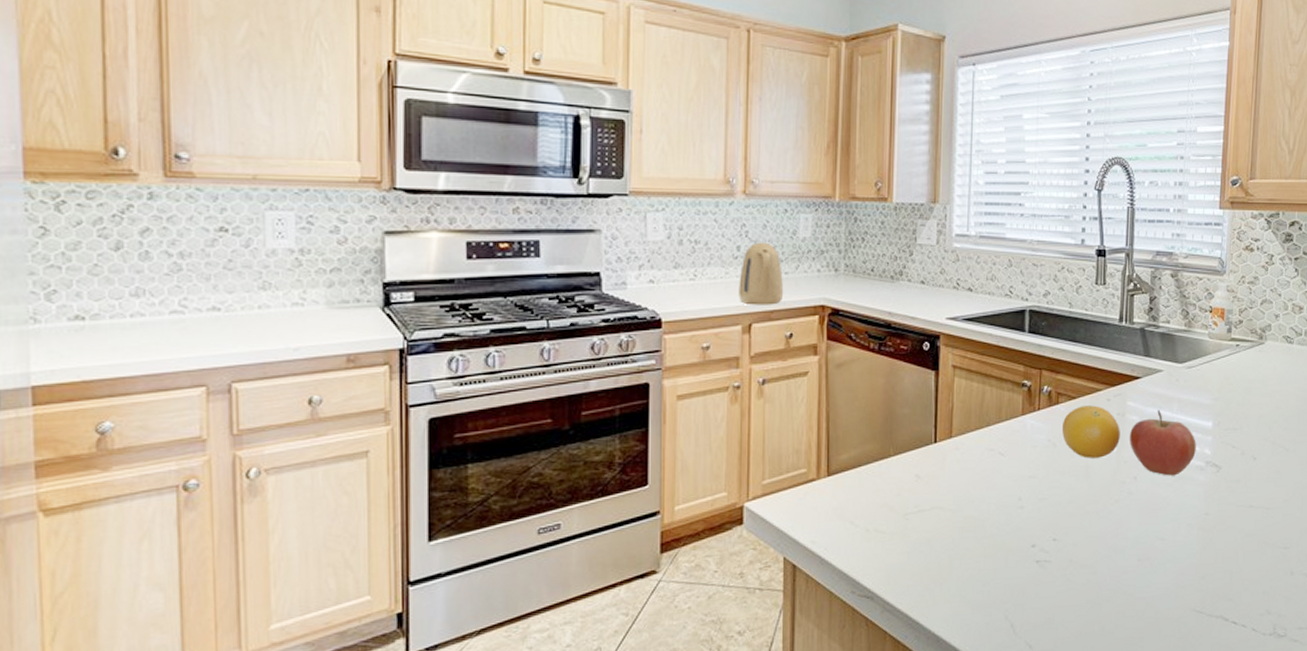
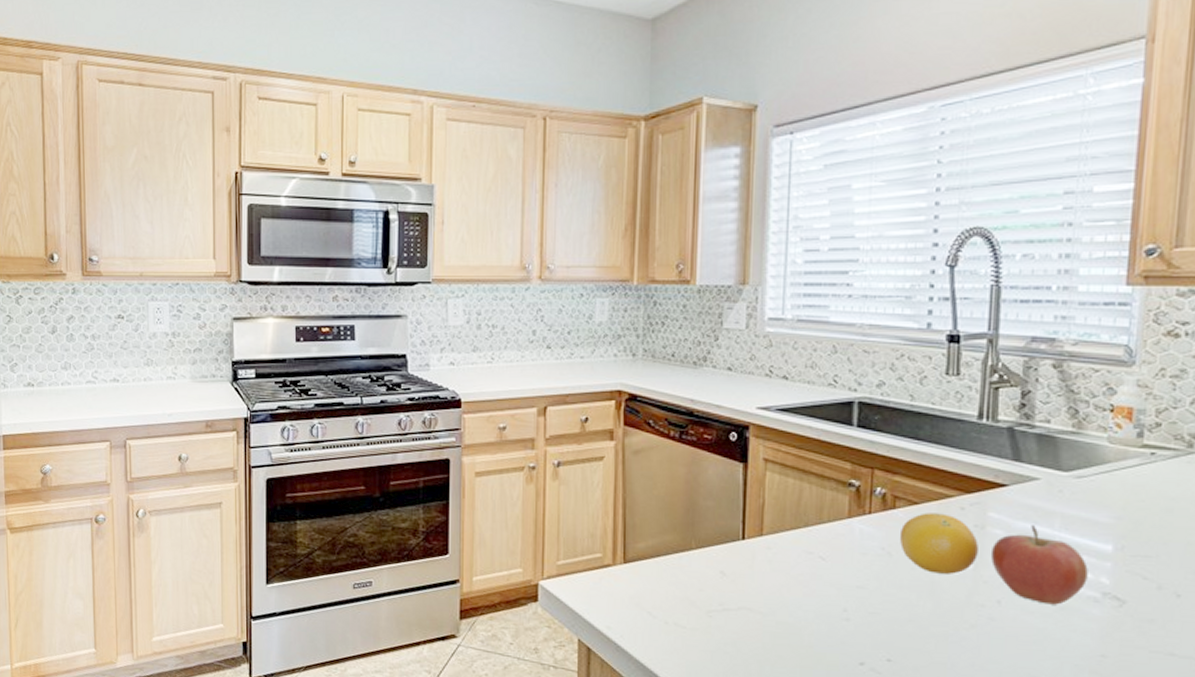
kettle: present [739,242,784,305] -> none [534,326,580,389]

